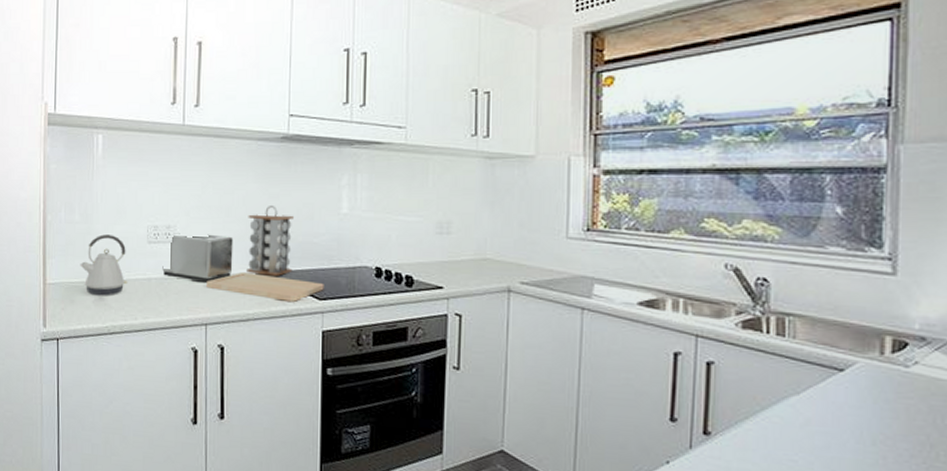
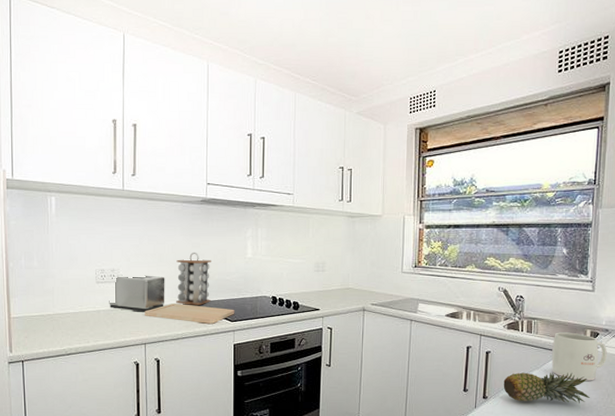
kettle: present [80,234,128,297] -> none [39,277,81,326]
fruit: none [737,397,896,457] -> present [503,372,590,404]
mug: none [822,337,927,420] -> present [551,332,608,381]

